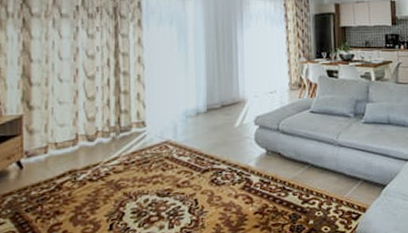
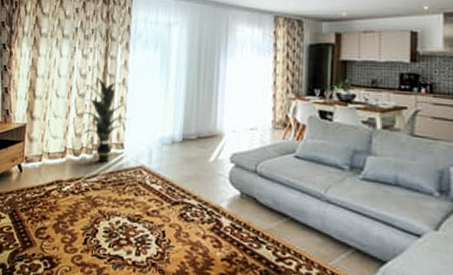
indoor plant: none [92,57,150,144] -> present [82,77,130,163]

